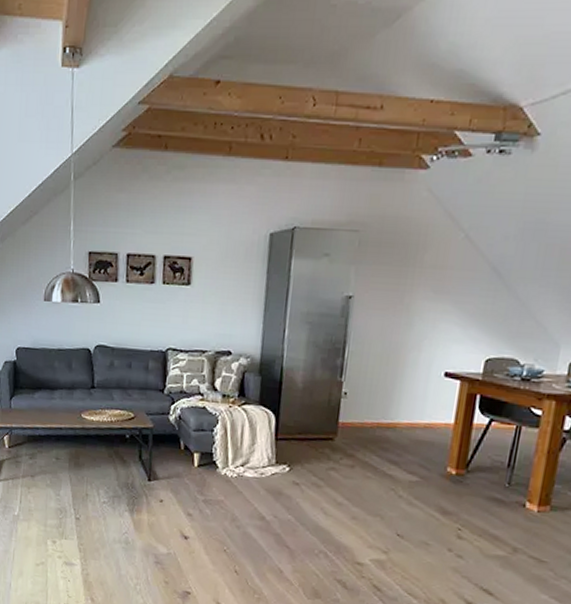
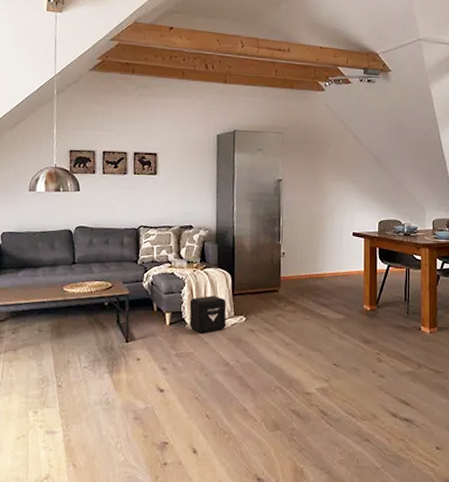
air purifier: none [221,437,267,481] -> present [189,296,227,334]

